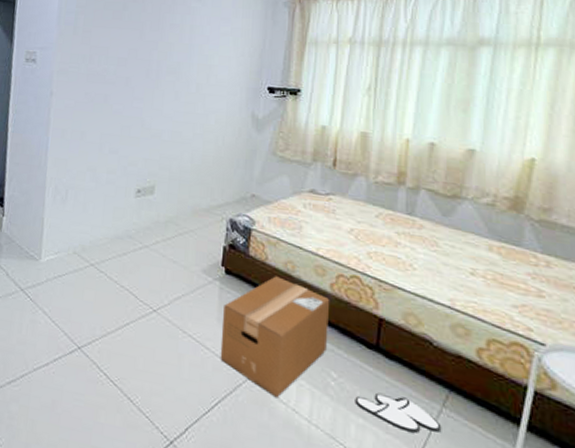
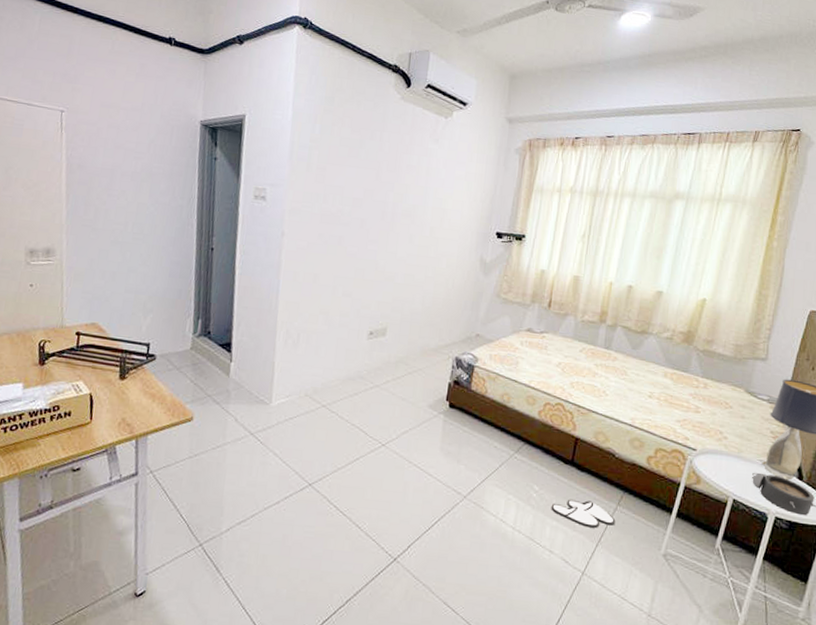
box: present [220,276,330,398] -> none [441,407,538,512]

